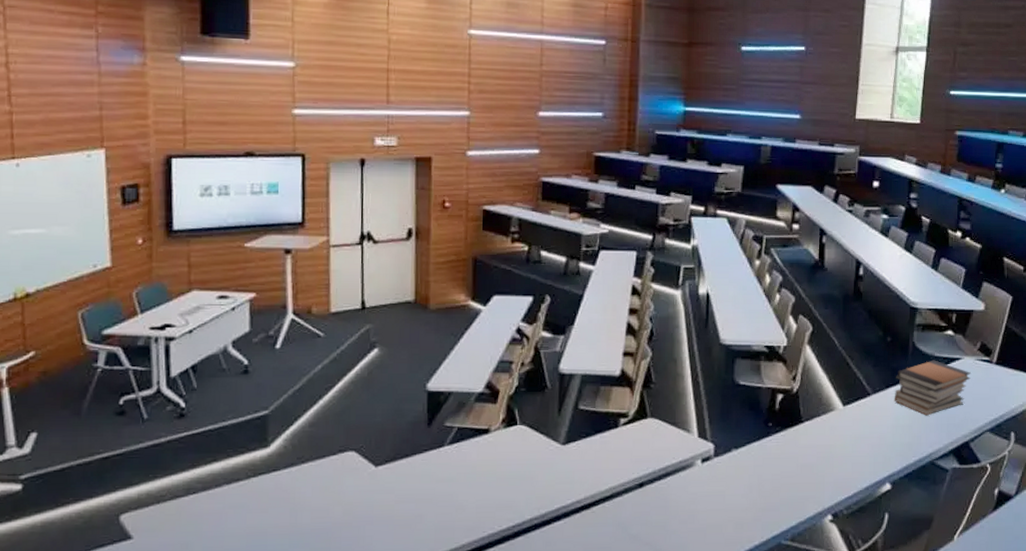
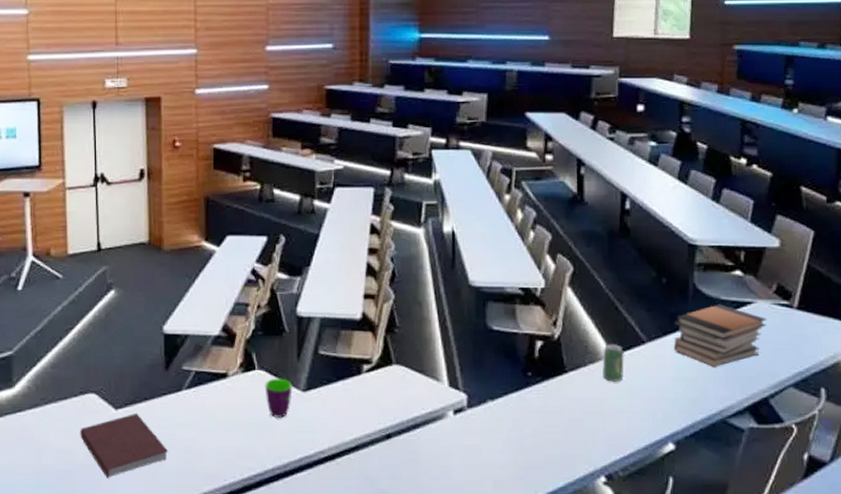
notebook: none [338,469,428,534] -> present [80,412,168,478]
mug: none [525,432,553,470] -> present [264,378,292,418]
beverage can: none [832,395,852,430] -> present [601,343,624,382]

